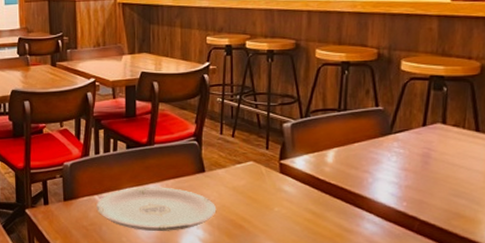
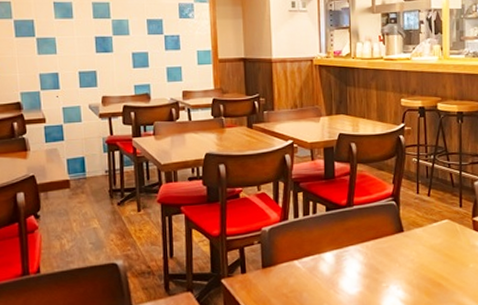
plate: present [96,187,217,232] -> none [296,249,416,295]

